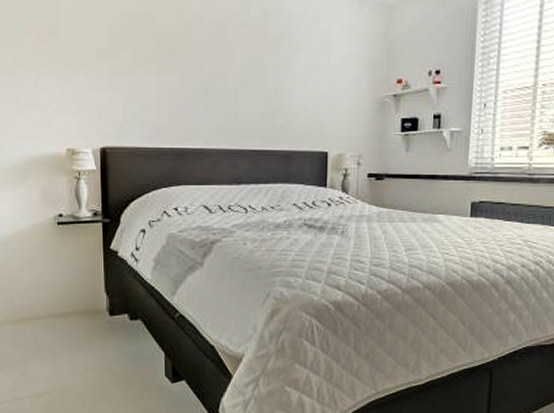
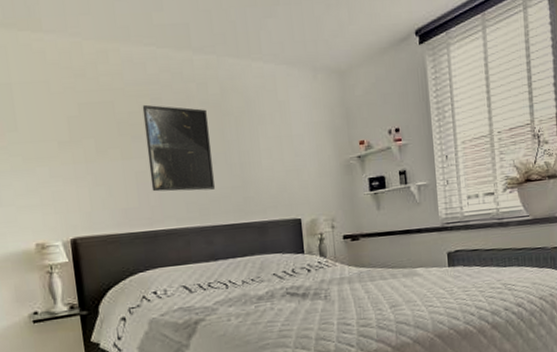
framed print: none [183,20,247,113] -> present [142,104,216,192]

